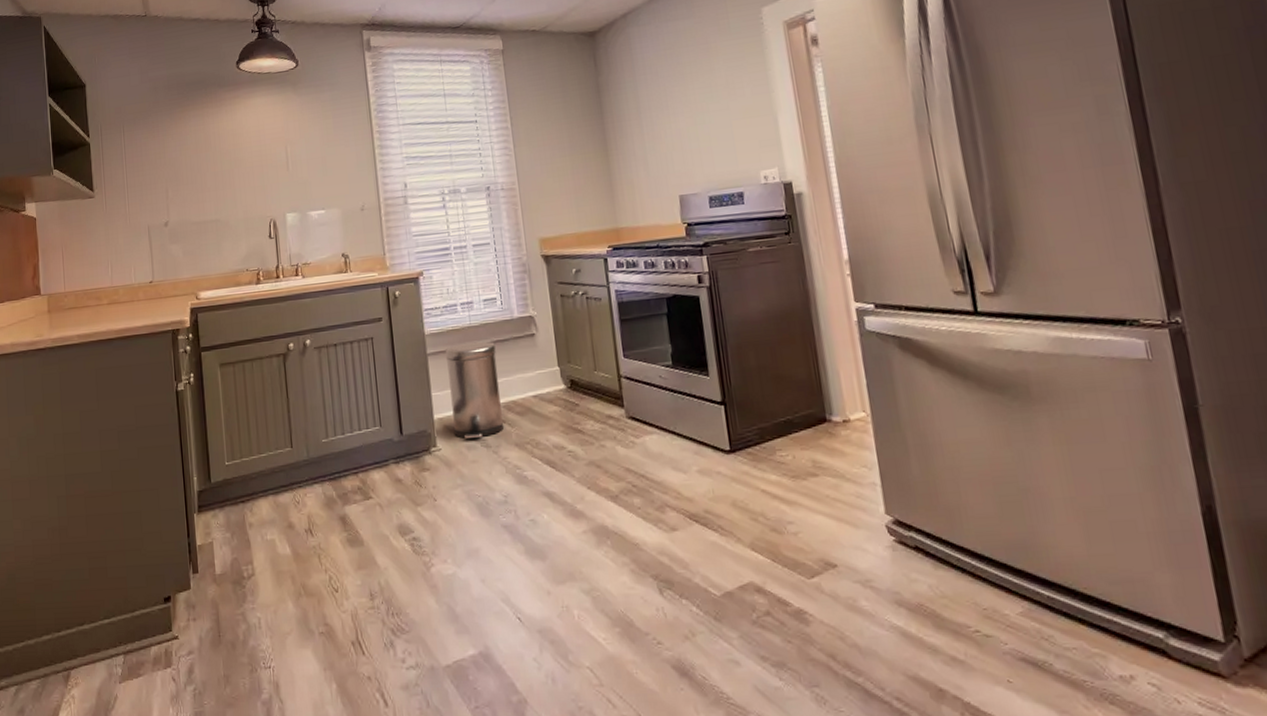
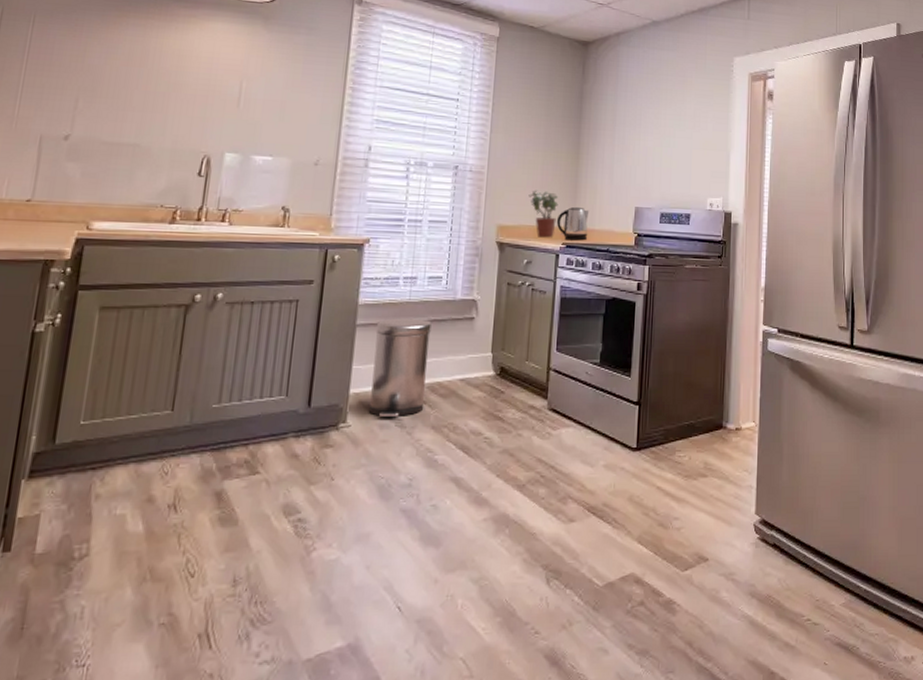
potted plant: none [564,196,598,244] -> present [528,190,559,238]
kettle: none [597,205,634,244] -> present [556,206,590,242]

